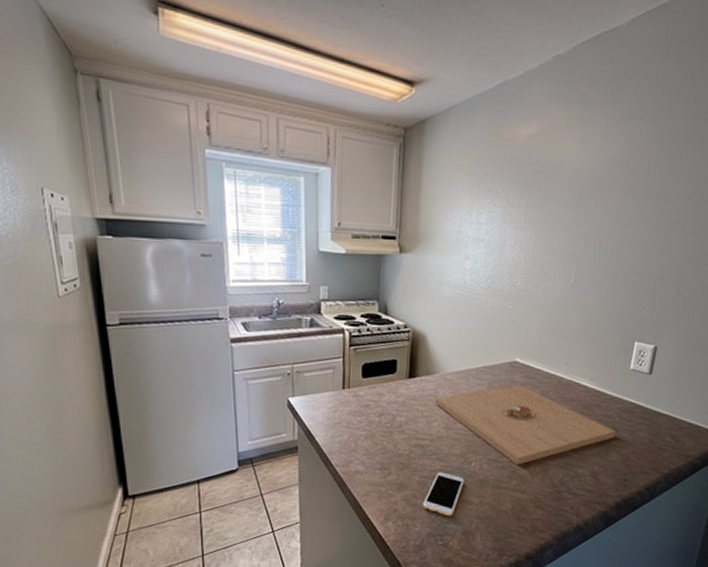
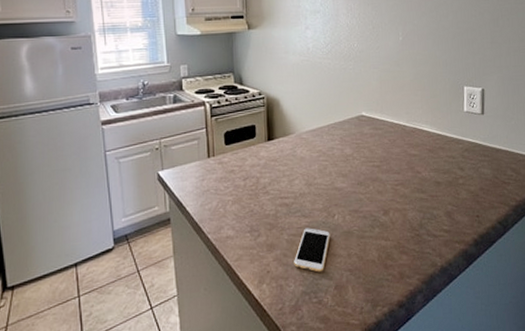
platter: present [435,385,616,465] -> none [294,136,462,213]

